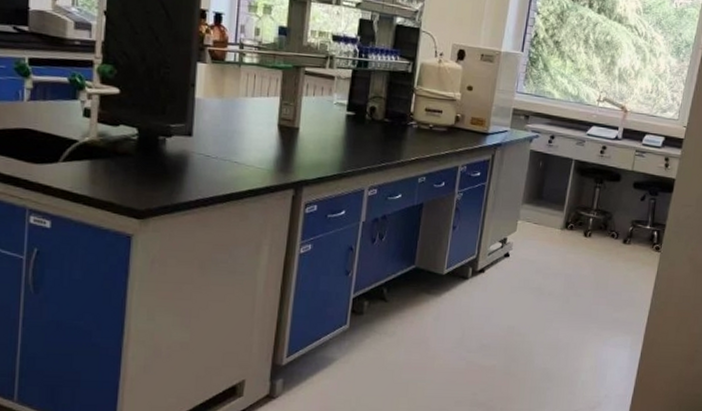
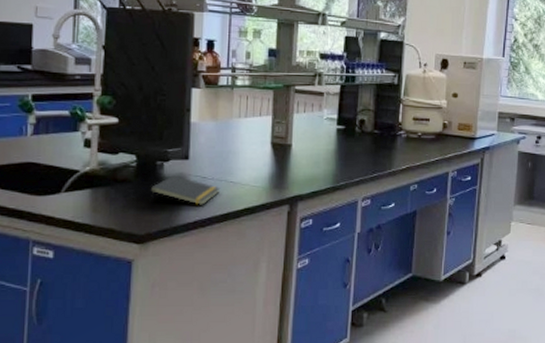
notepad: none [150,151,224,184] -> present [149,175,221,205]

